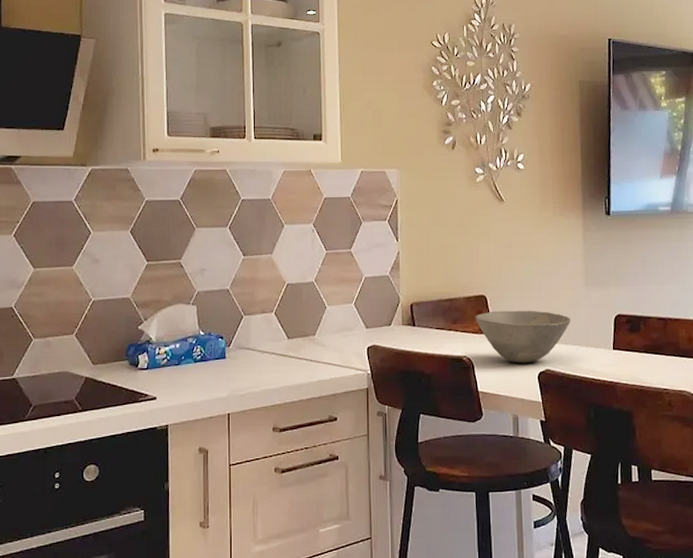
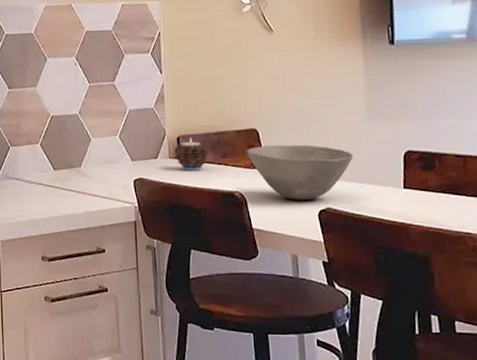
candle: none [407,305,441,337] -> present [174,138,209,170]

